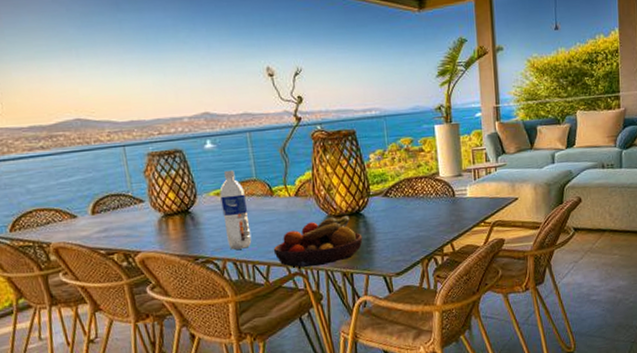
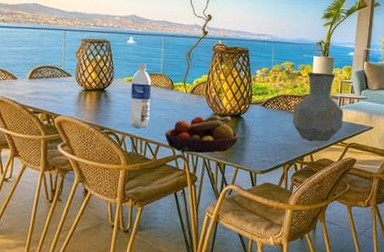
vase: none [421,142,482,227] -> present [292,72,344,142]

